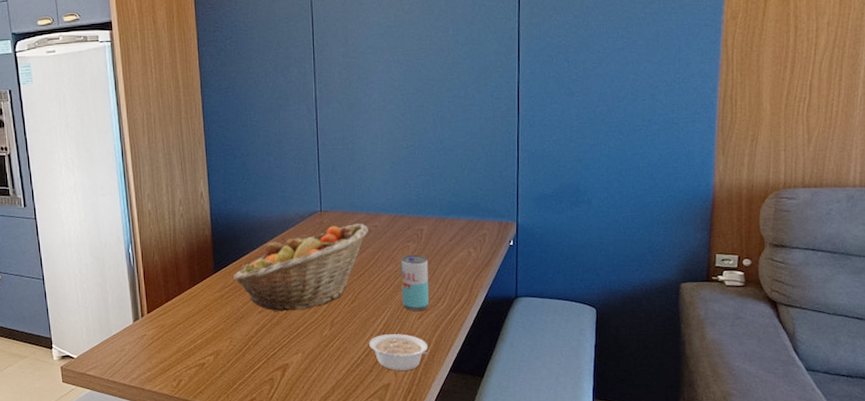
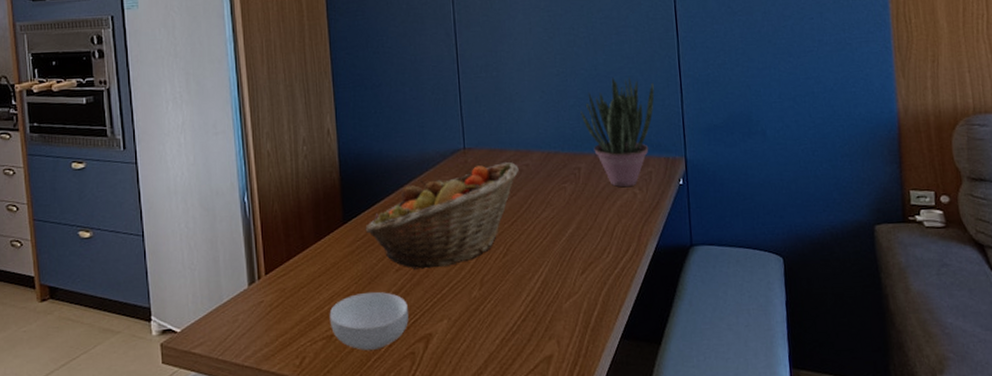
cereal bowl: none [201,330,270,376] -> present [329,292,409,350]
legume: present [369,334,429,371] -> none [526,293,595,339]
beverage can: present [401,254,429,311] -> none [558,197,592,265]
potted plant: none [426,150,493,247] -> present [580,77,655,188]

